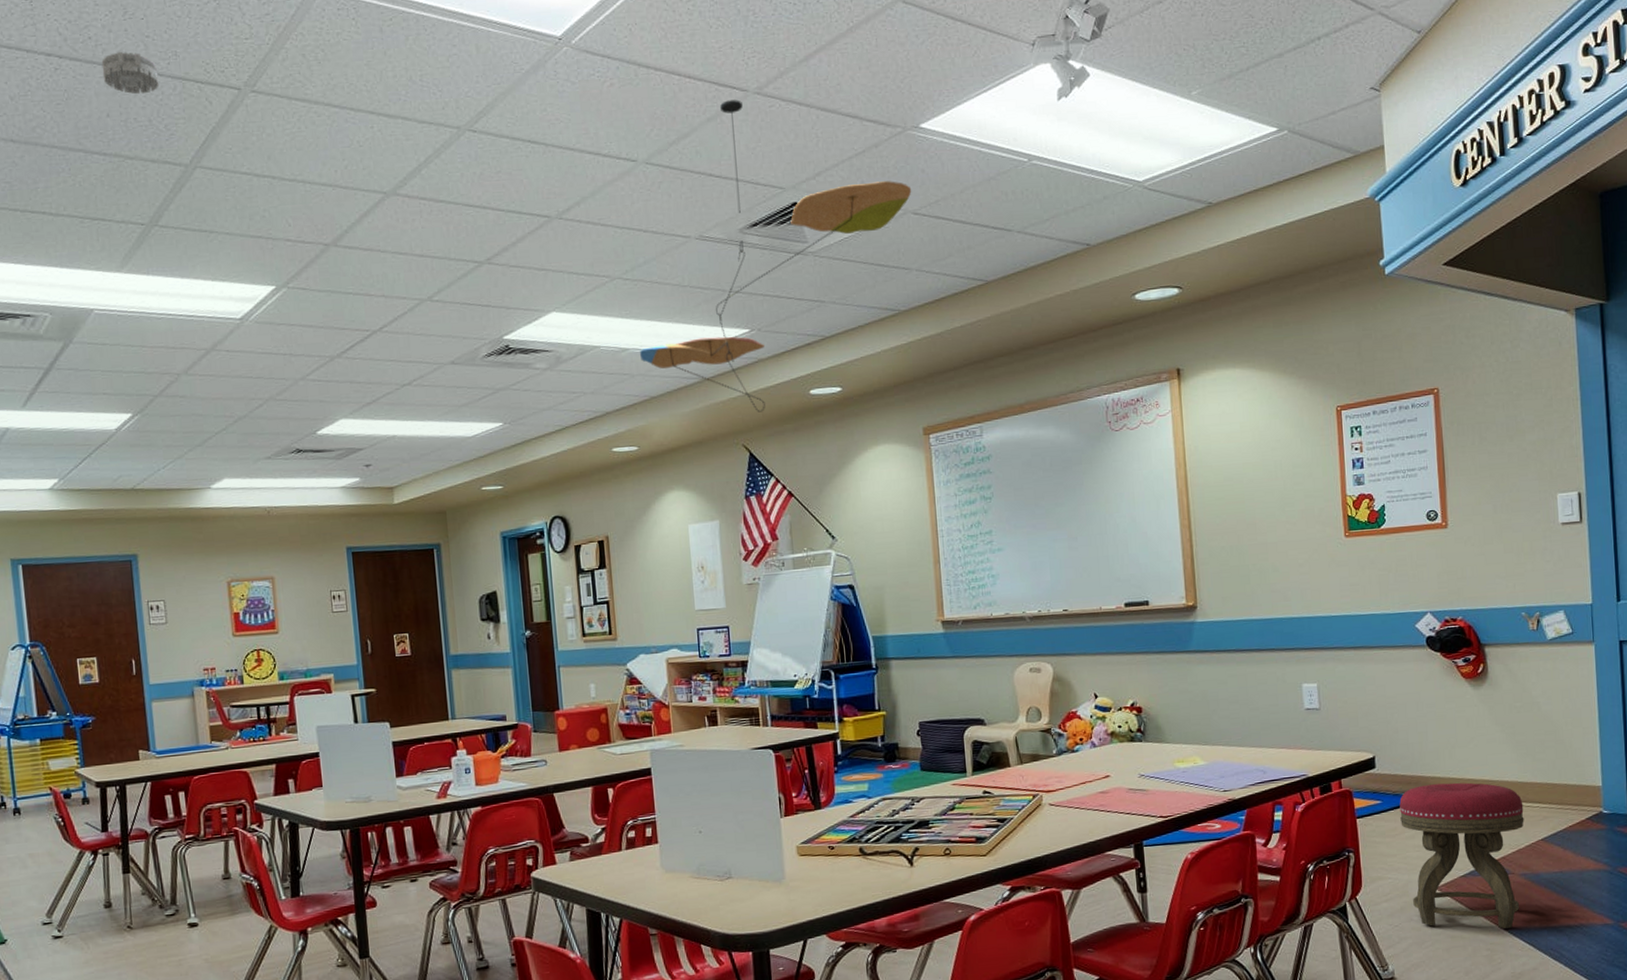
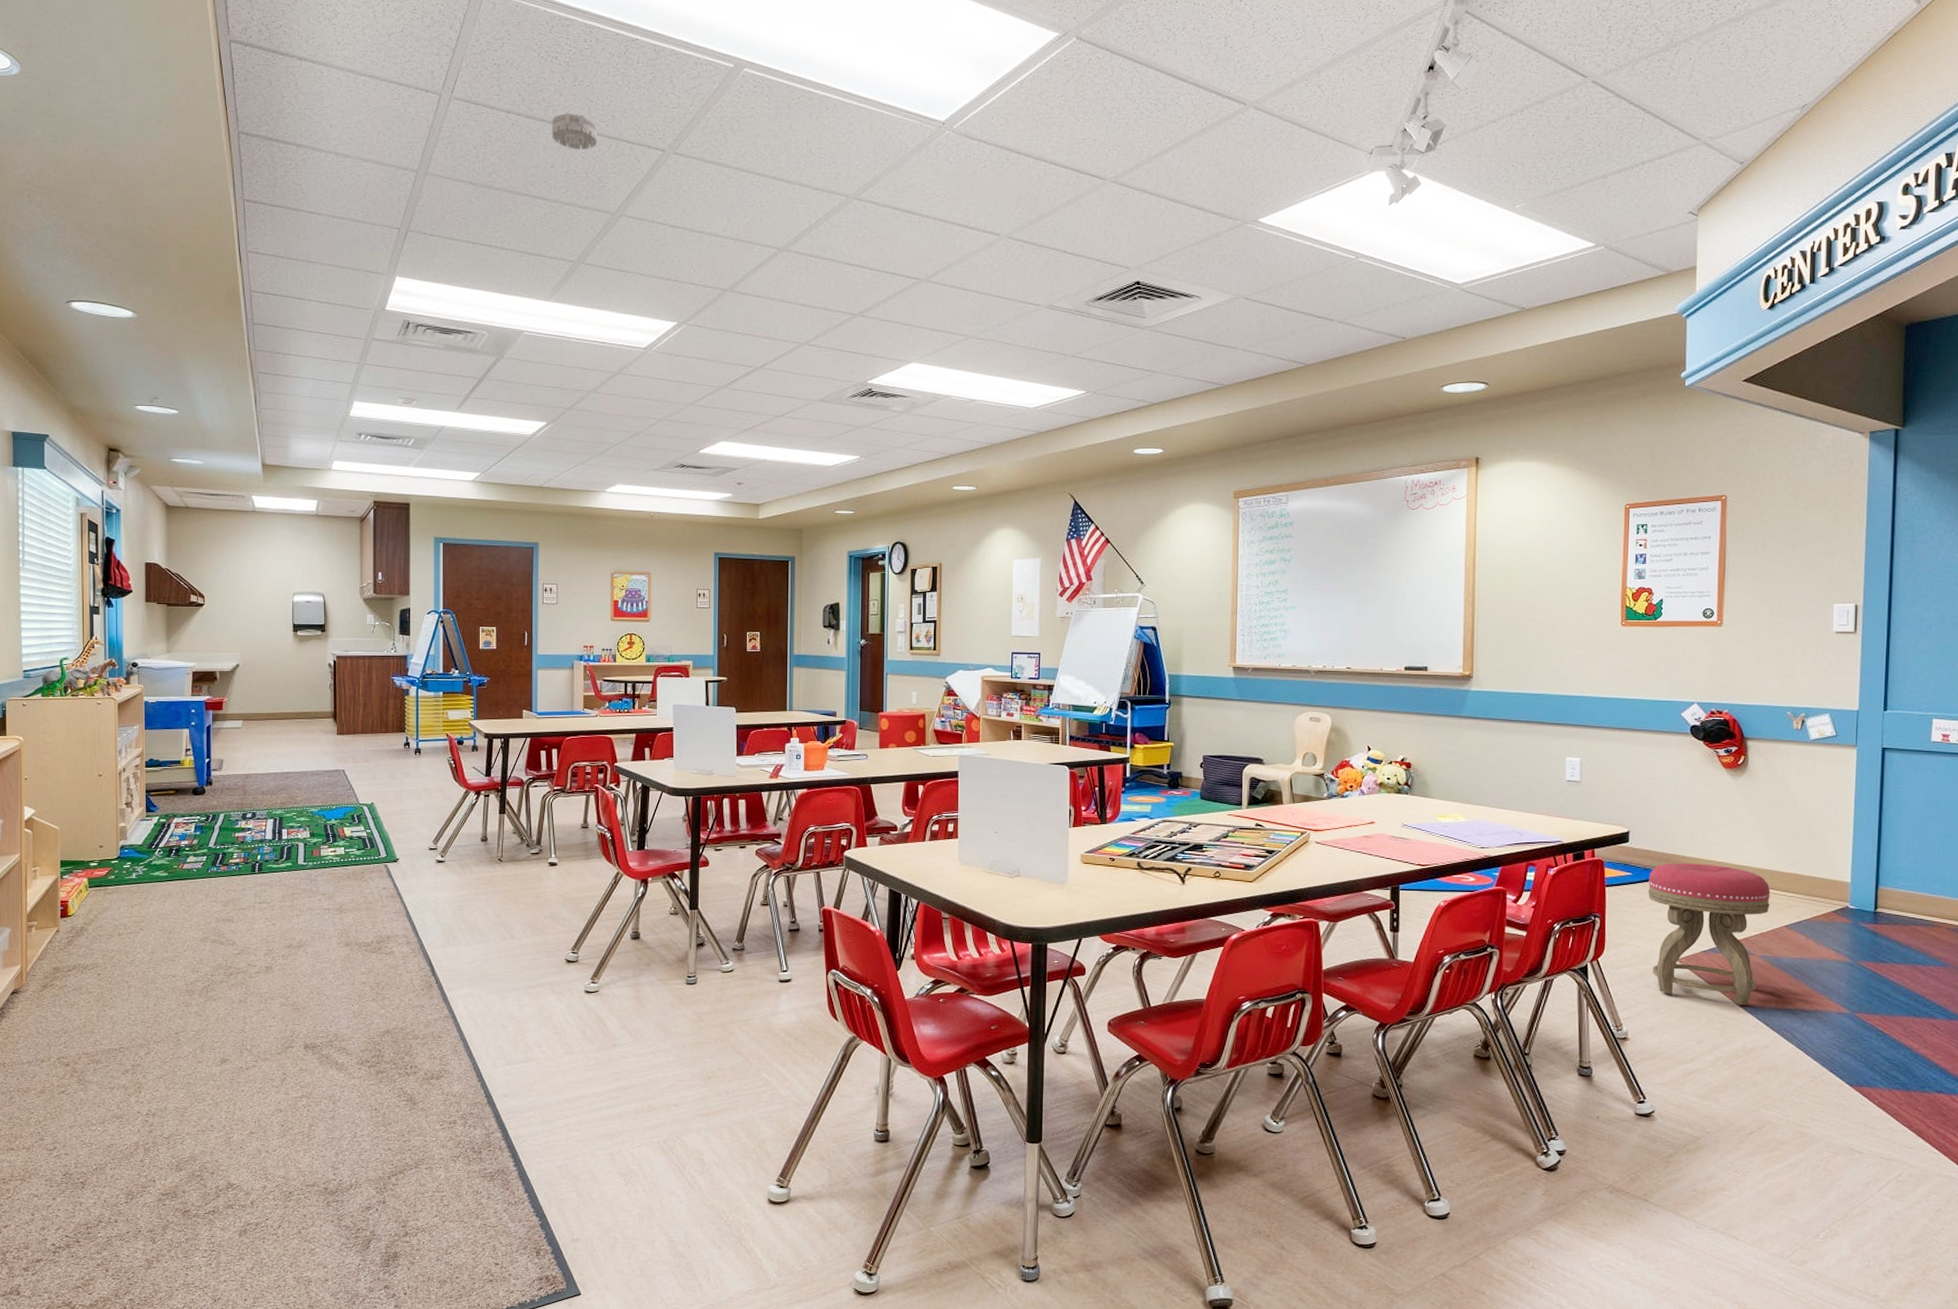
ceiling mobile: present [640,100,912,412] -> none [986,186,1245,466]

